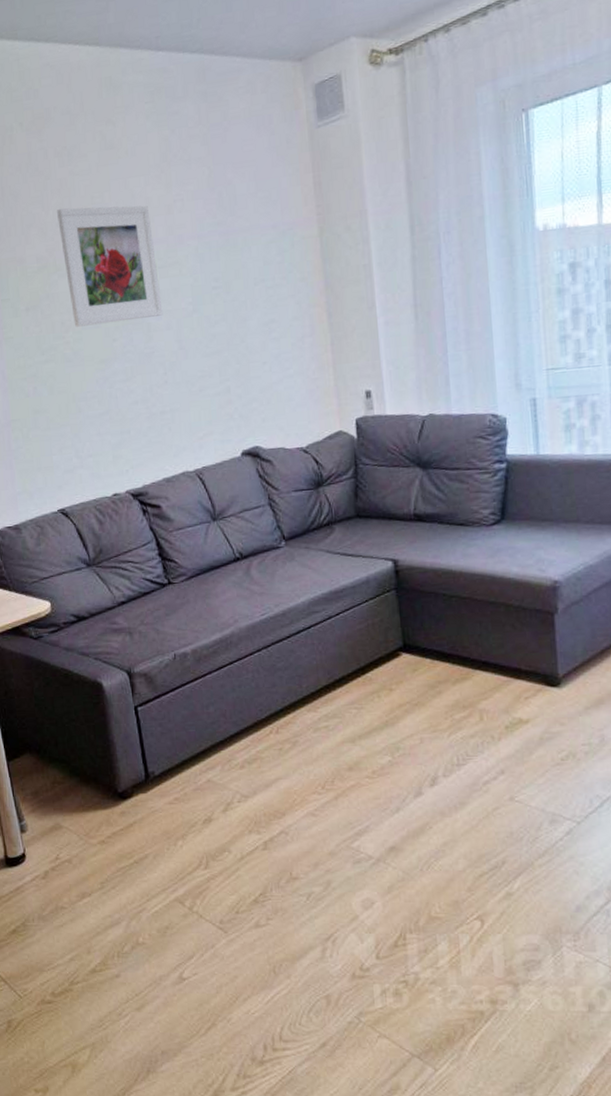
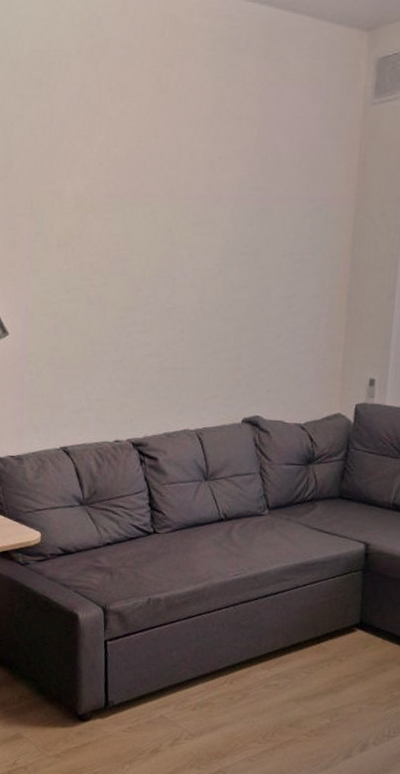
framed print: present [57,205,163,327] -> none [101,147,193,273]

